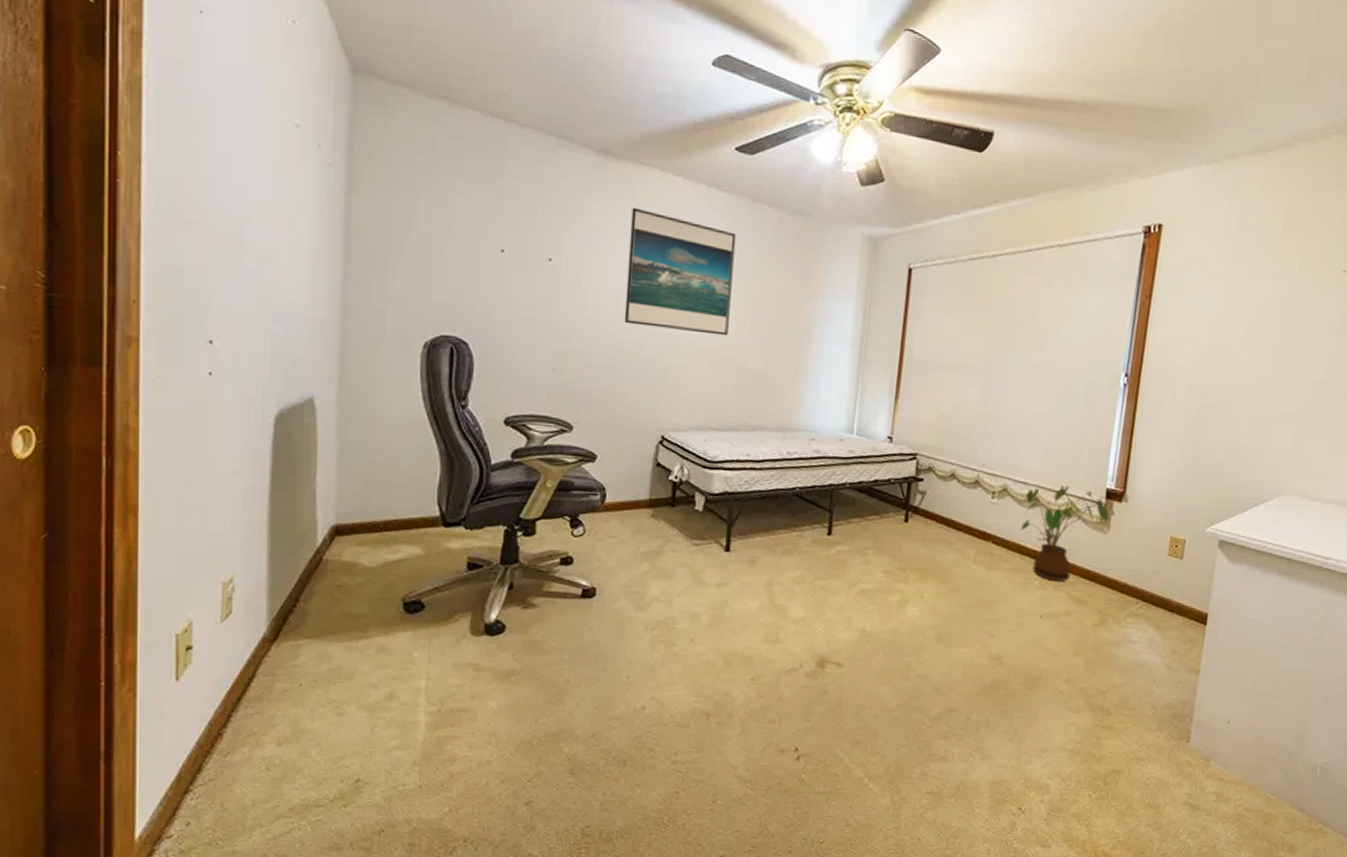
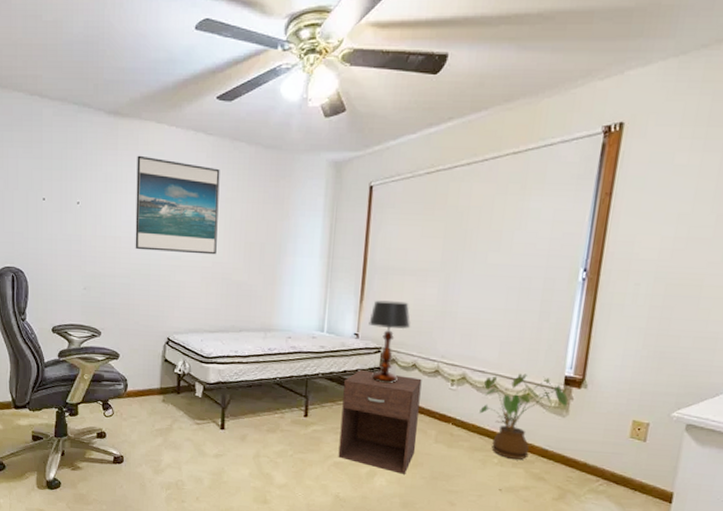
nightstand: none [865,480,961,602] -> present [338,370,422,474]
table lamp: none [904,399,951,495] -> present [368,300,412,383]

